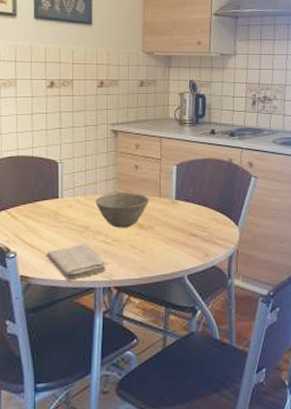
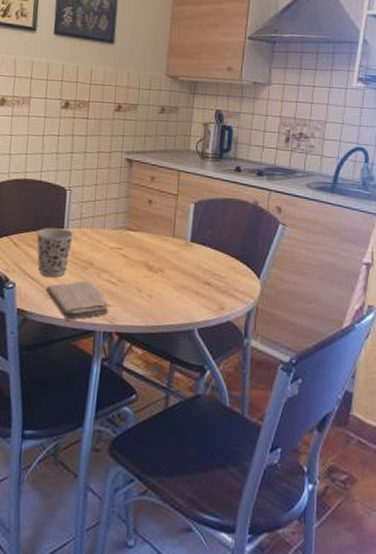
cup: none [33,198,68,244] -> present [36,228,73,278]
bowl: present [95,192,150,228] -> none [103,228,162,268]

